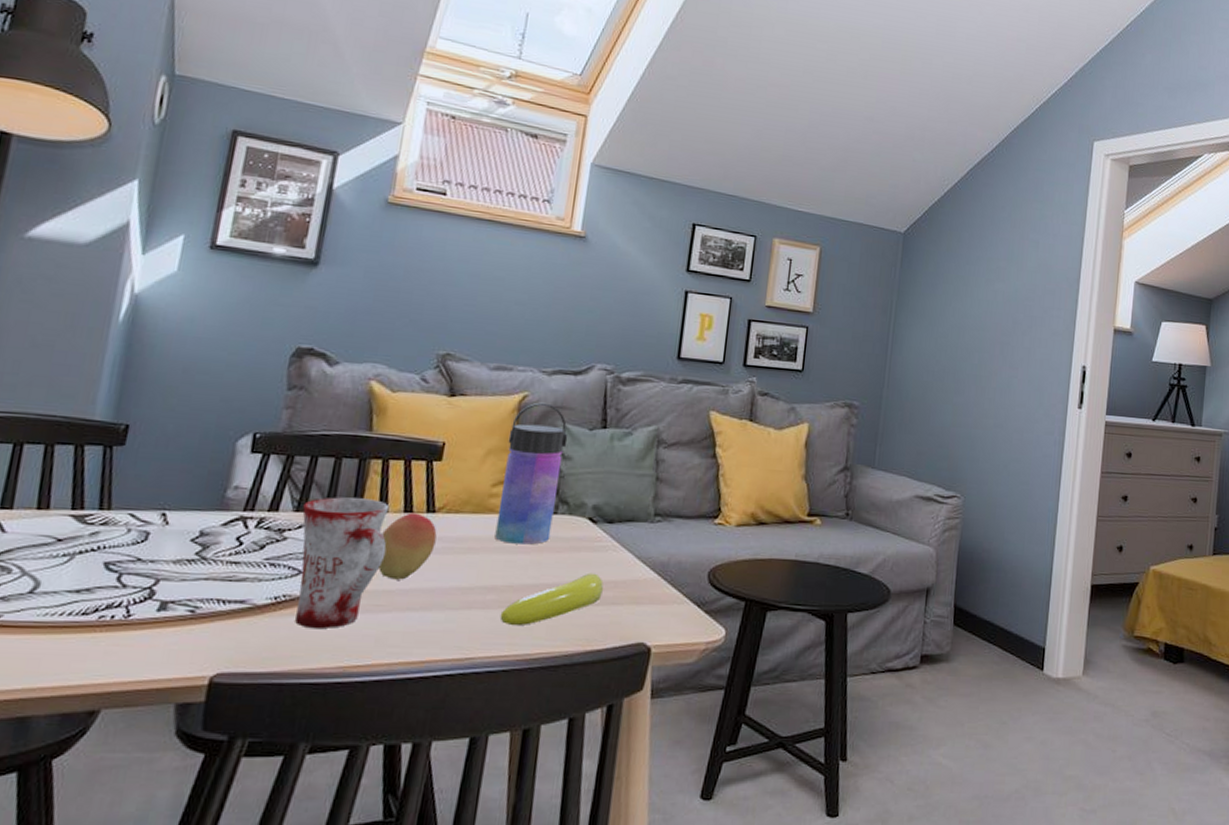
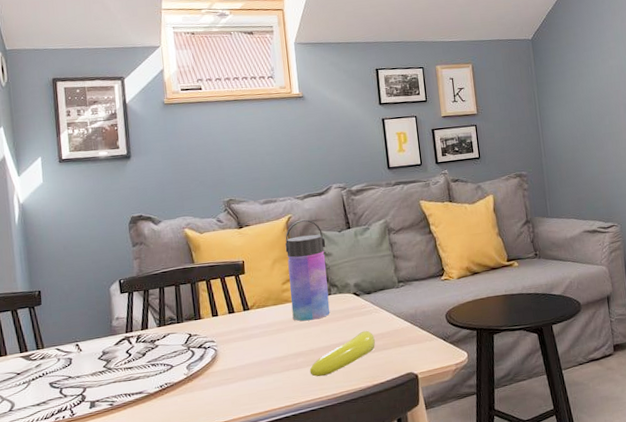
mug: present [295,497,390,629] -> none [163,308,224,403]
fruit: present [378,512,437,580] -> none [218,312,255,360]

